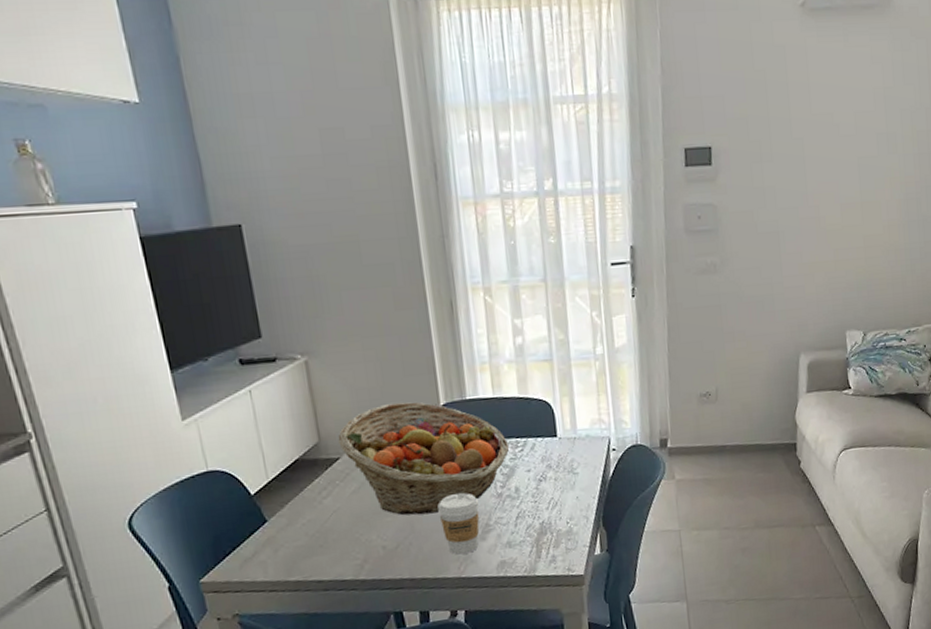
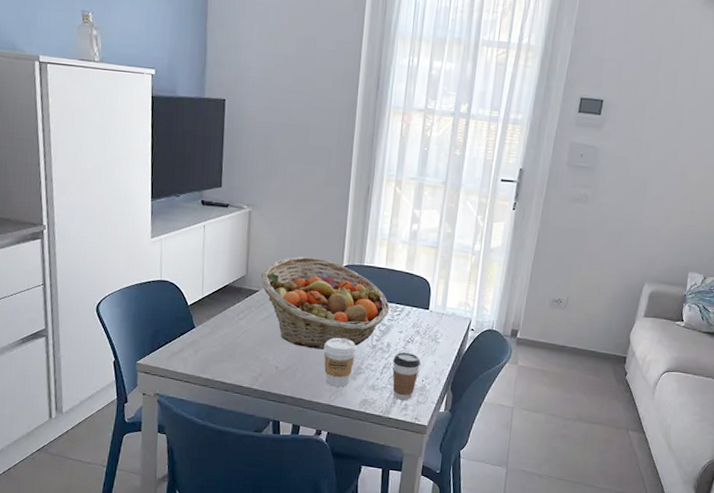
coffee cup: none [526,492,561,553] -> present [392,352,420,401]

